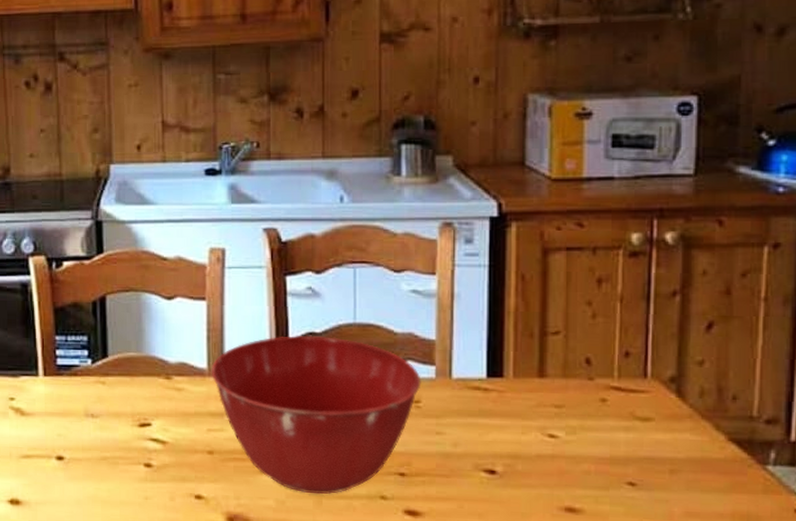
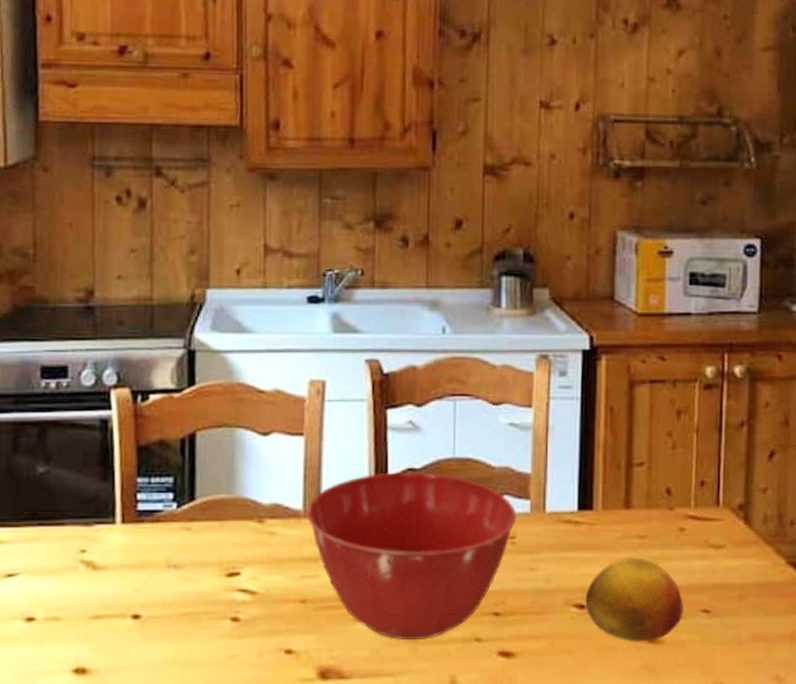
fruit: none [496,426,605,511] -> present [585,557,683,642]

